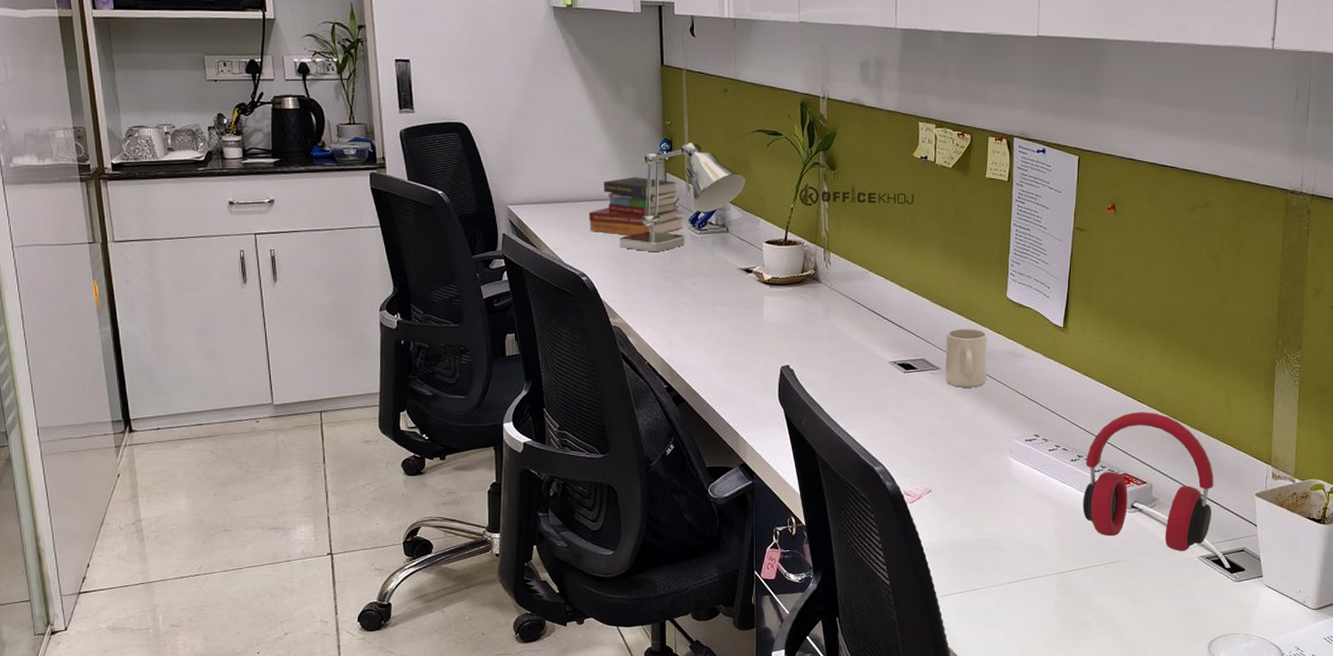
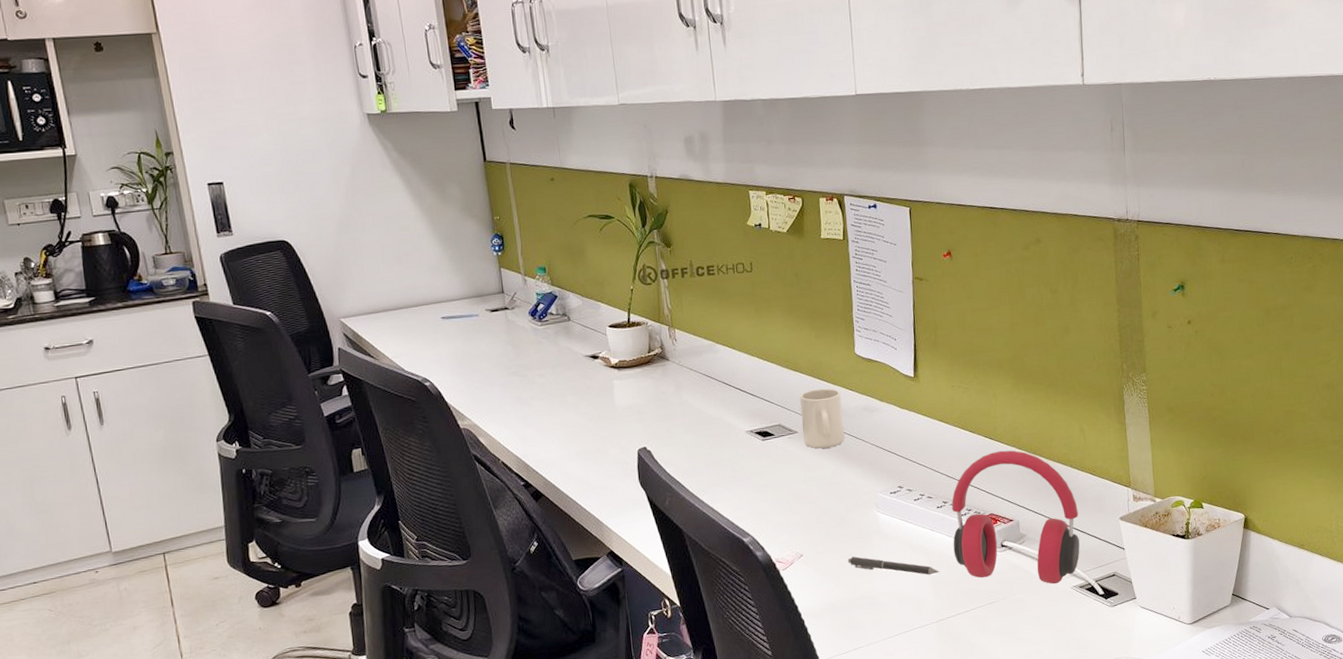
books: present [588,177,683,236] -> none [424,275,523,336]
desk lamp: present [619,143,746,253] -> none [459,235,583,350]
pen: none [975,498,1066,527] -> present [847,556,940,576]

